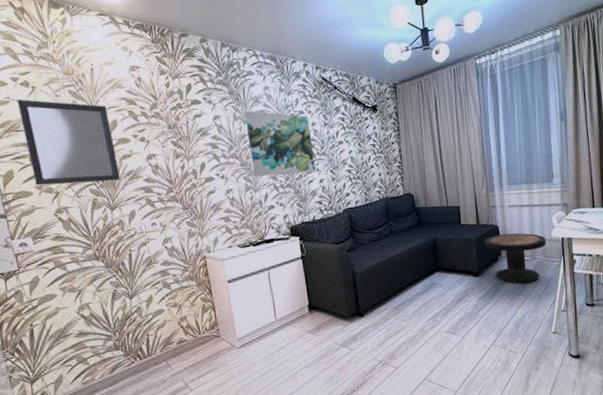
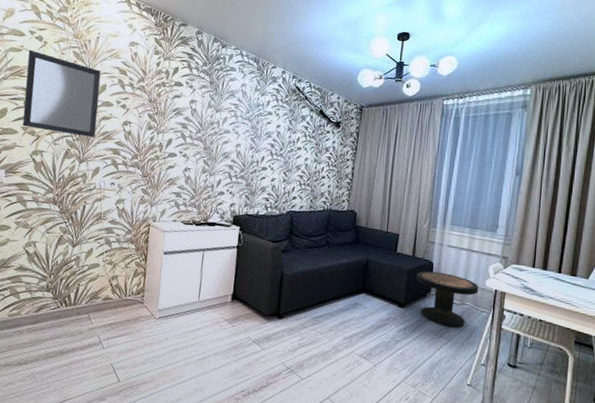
wall art: present [244,110,316,177] -> none [213,101,275,170]

